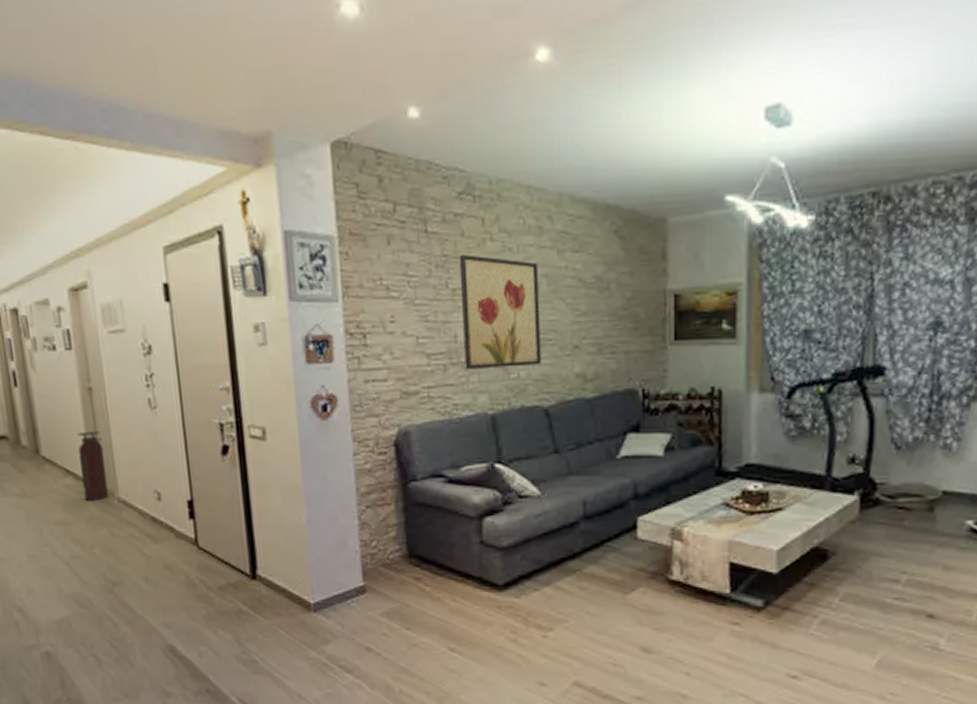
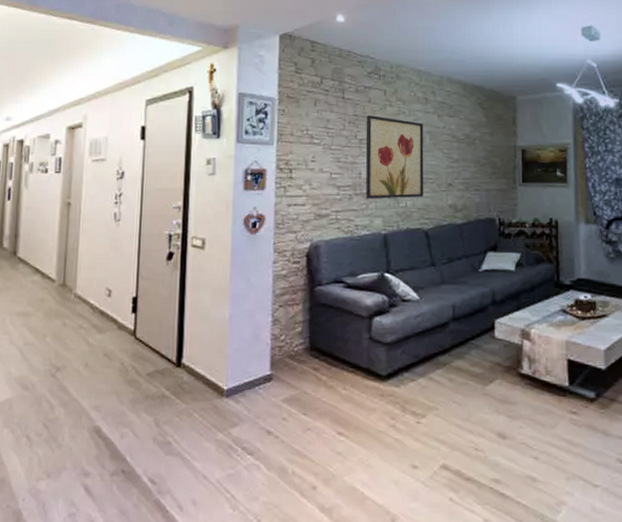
fire extinguisher: present [77,431,109,501] -> none [47,238,71,296]

